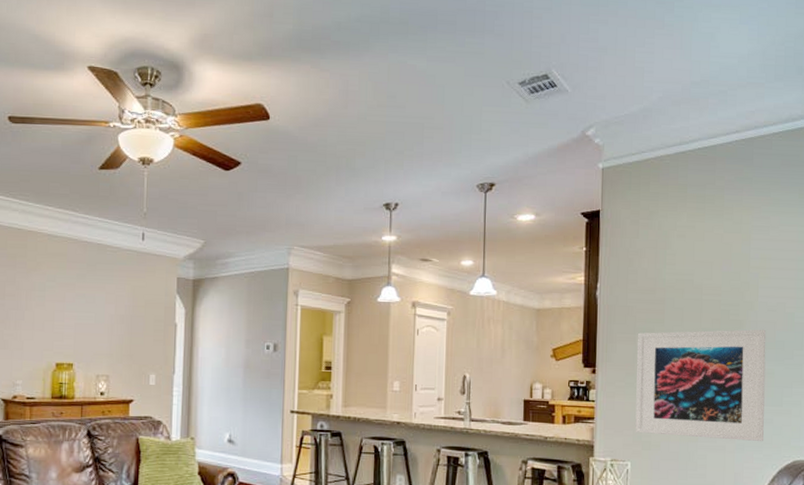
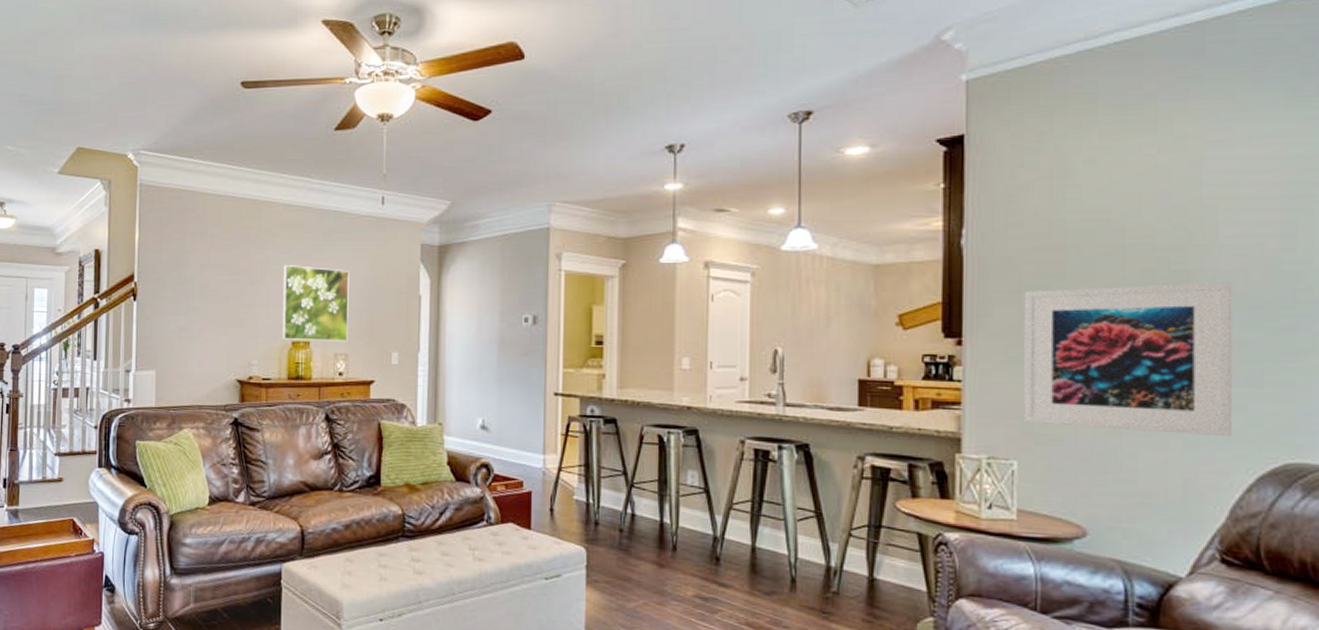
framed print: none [46,292,111,363] -> present [281,265,349,341]

